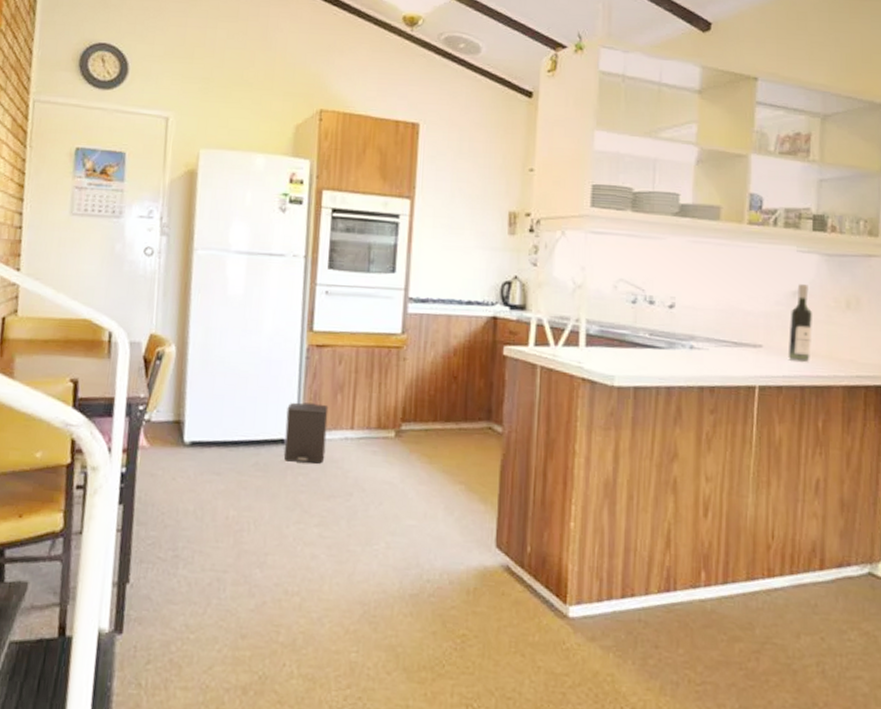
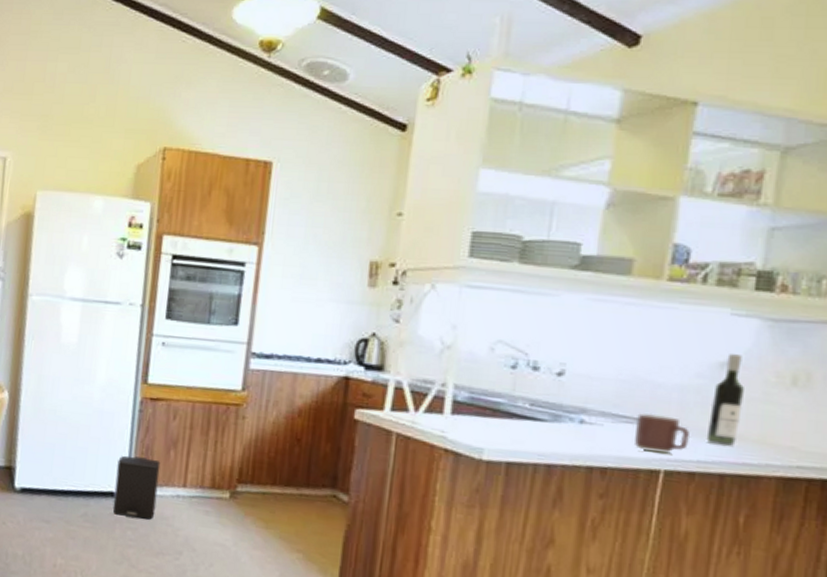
mug: none [733,337,776,371] -> present [633,413,691,454]

